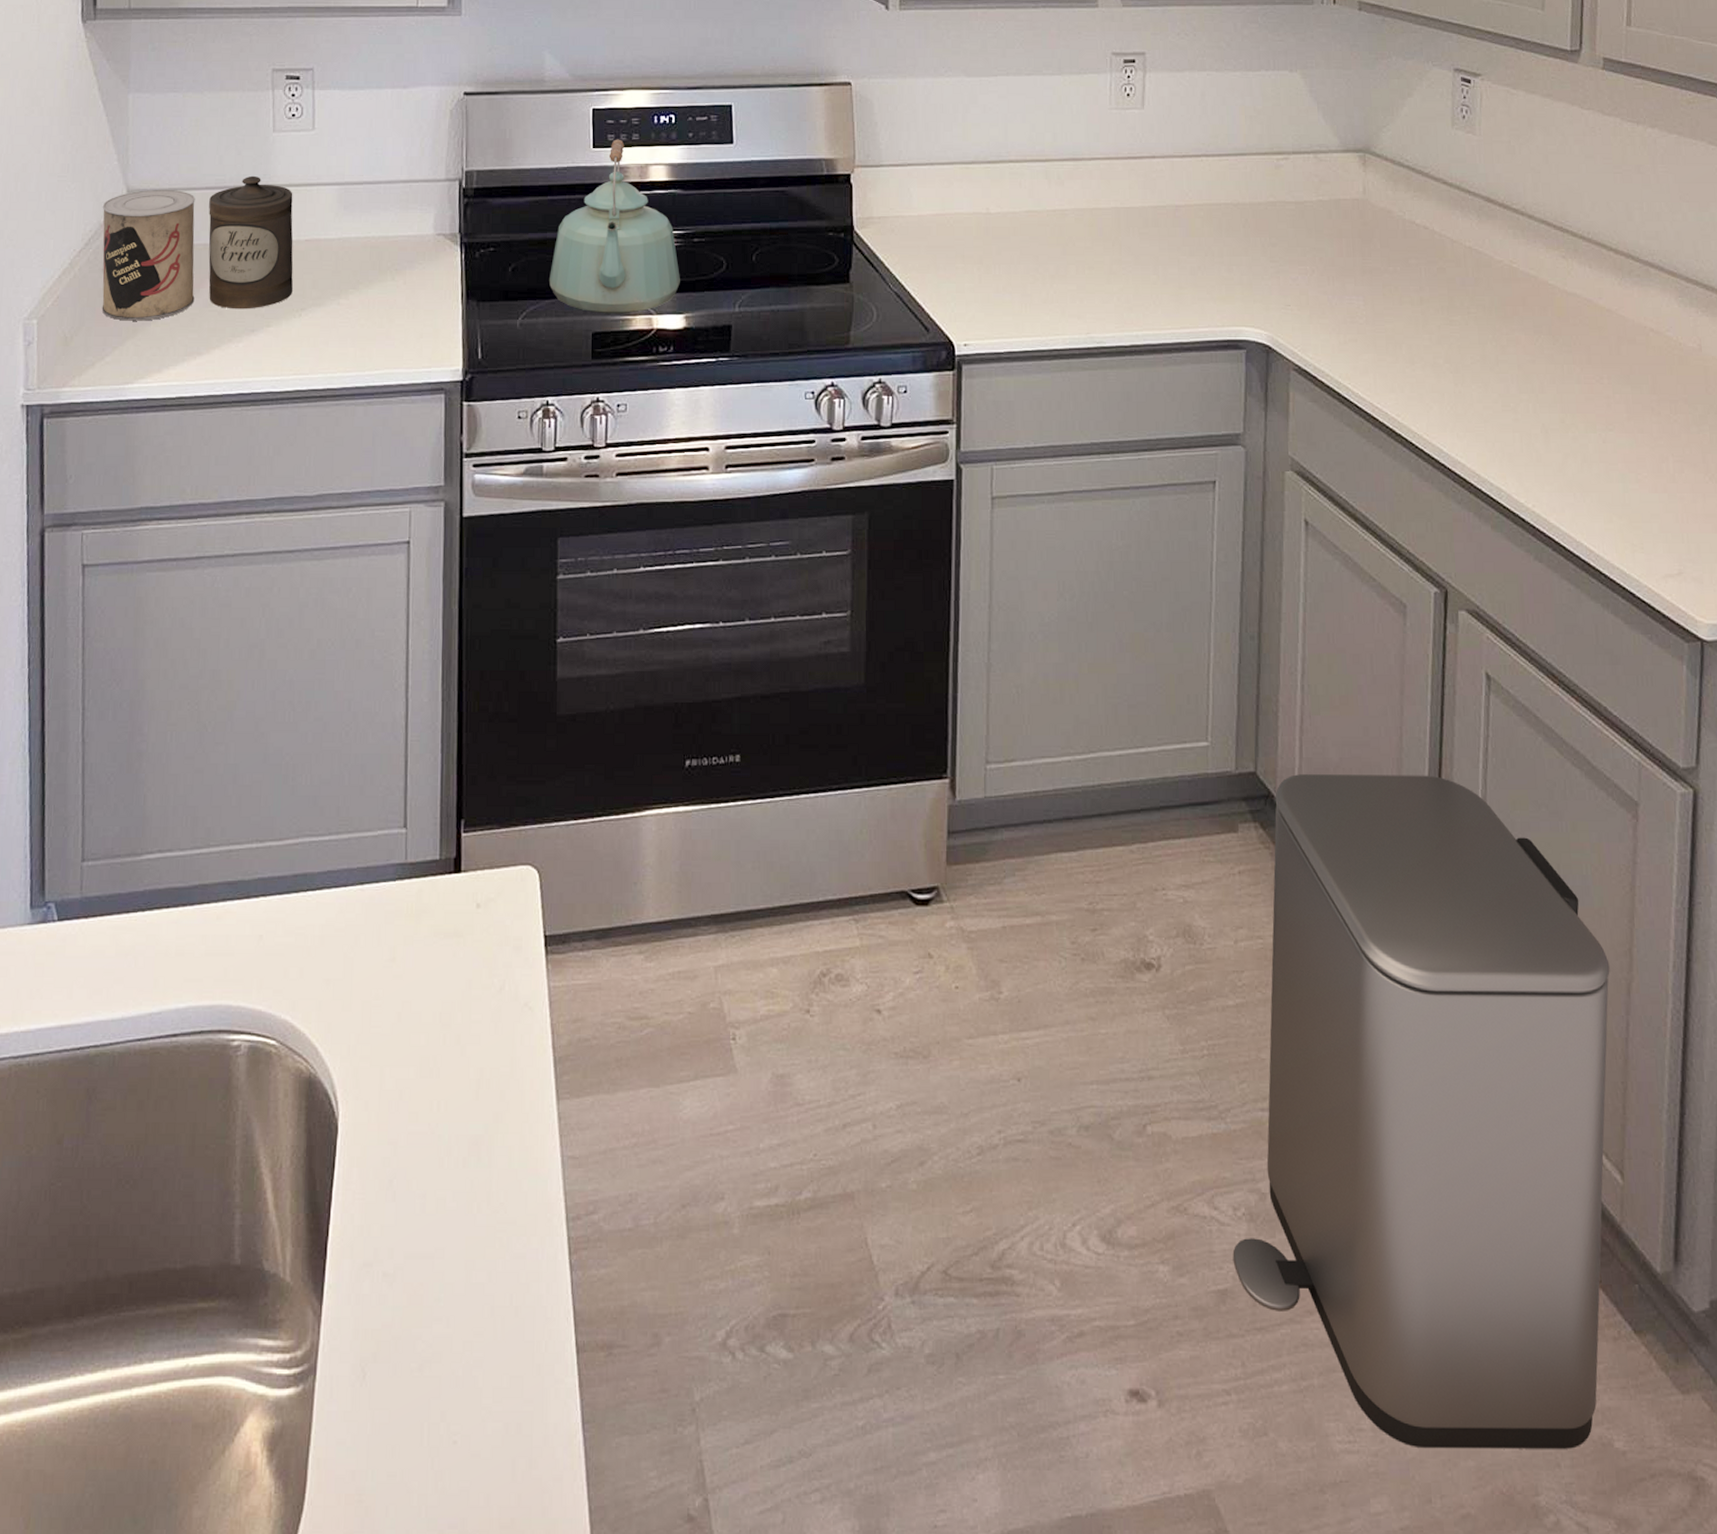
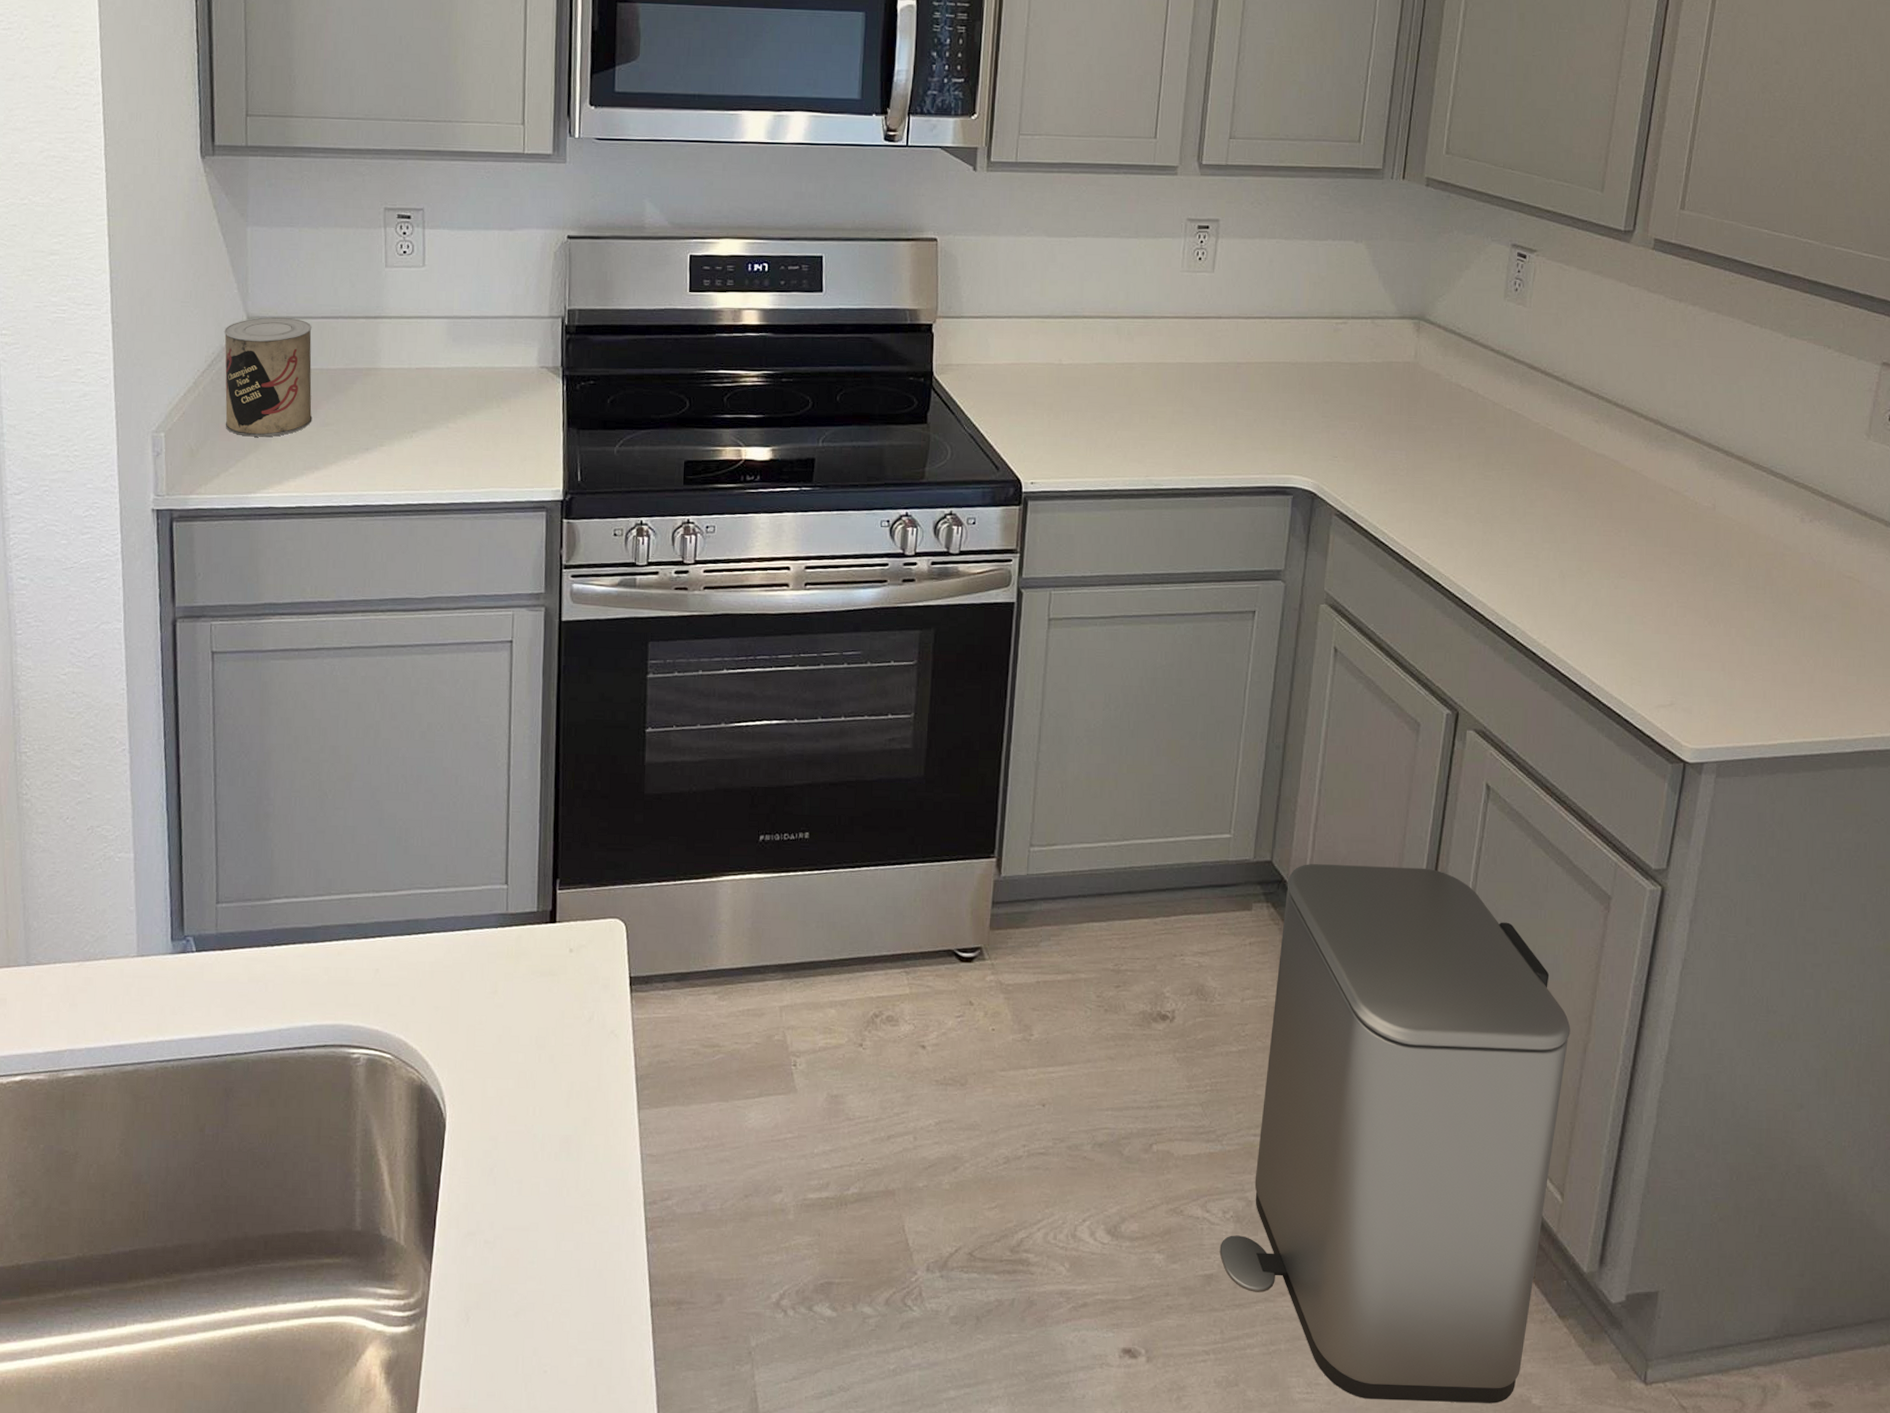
canister: present [208,175,293,310] -> none [325,307,405,430]
kettle: present [549,139,680,314] -> none [645,284,768,445]

